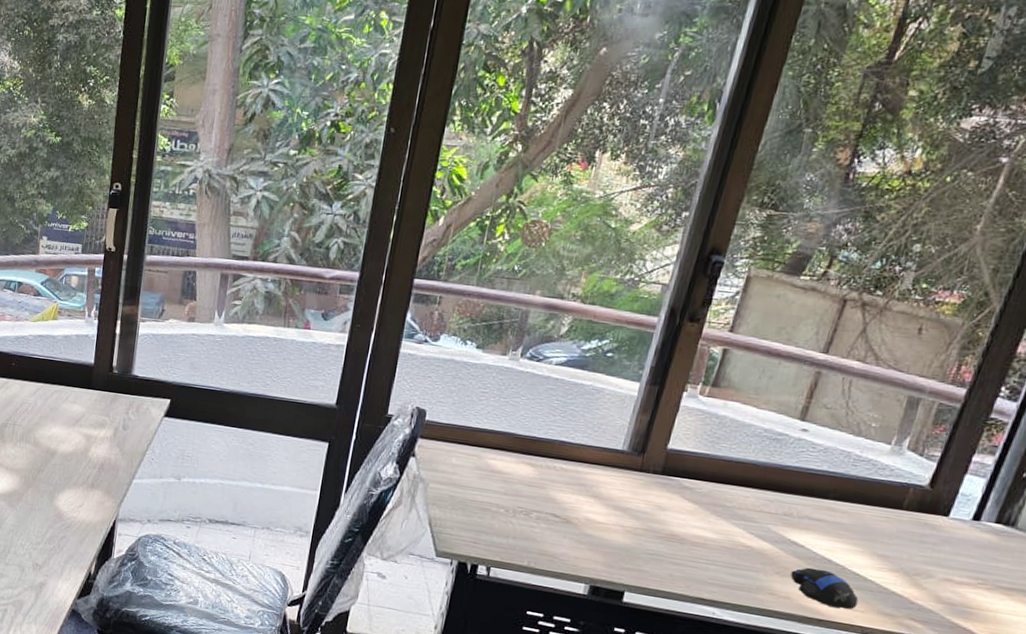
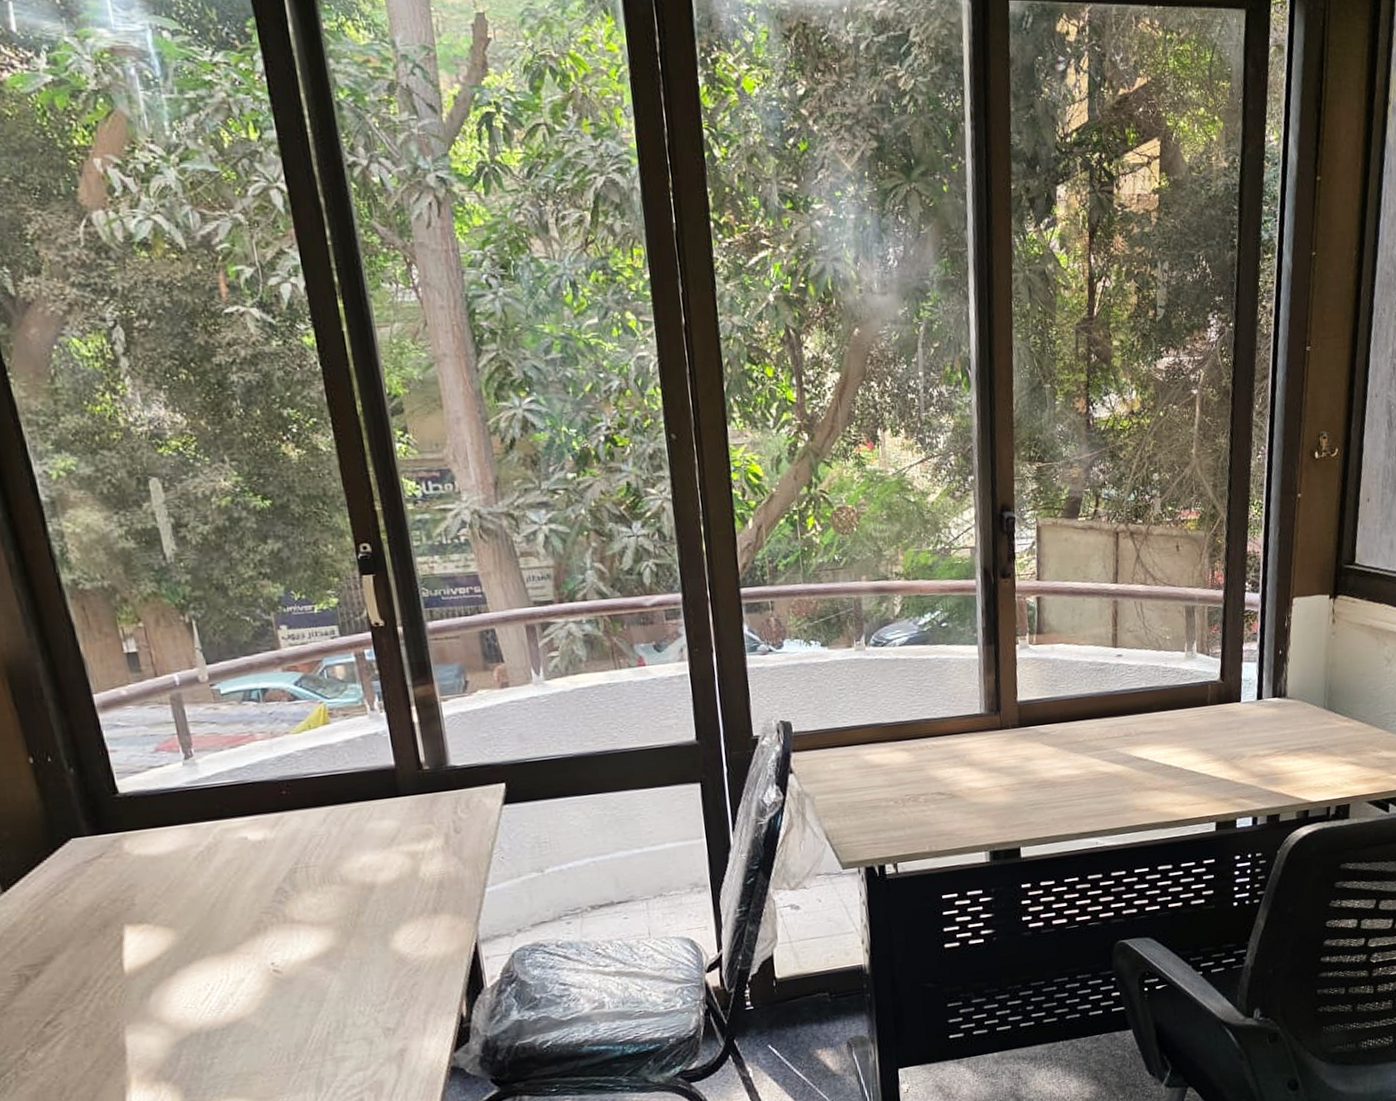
computer mouse: present [790,567,859,610] -> none [1145,775,1200,807]

